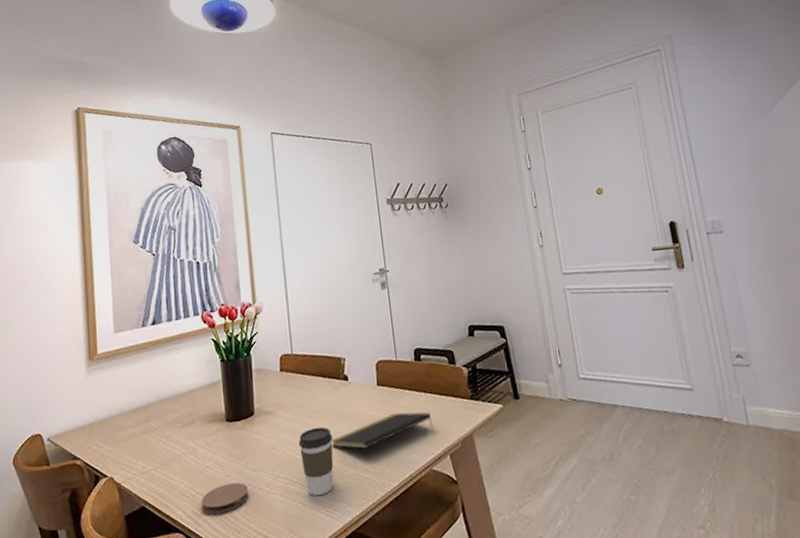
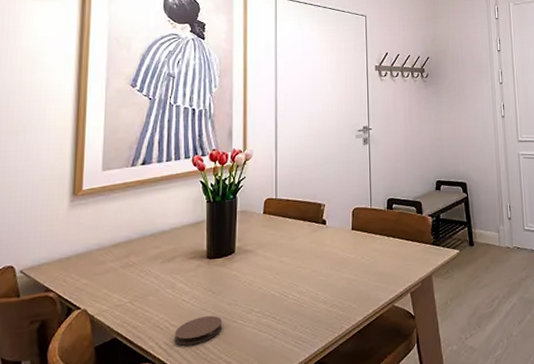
coffee cup: present [298,427,334,496] -> none [274,266,306,328]
notepad: present [331,412,434,449] -> none [305,254,398,286]

